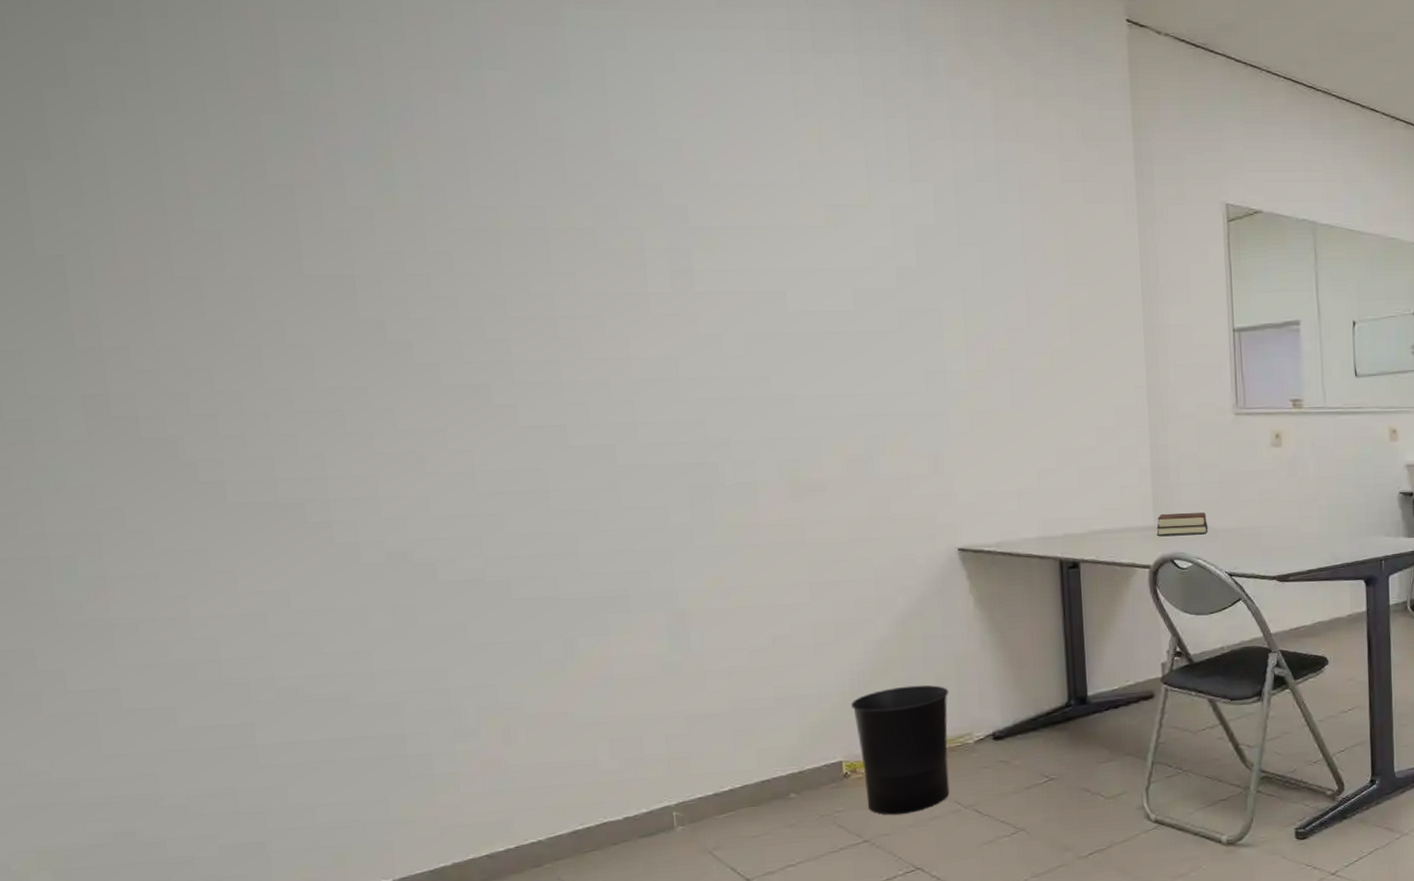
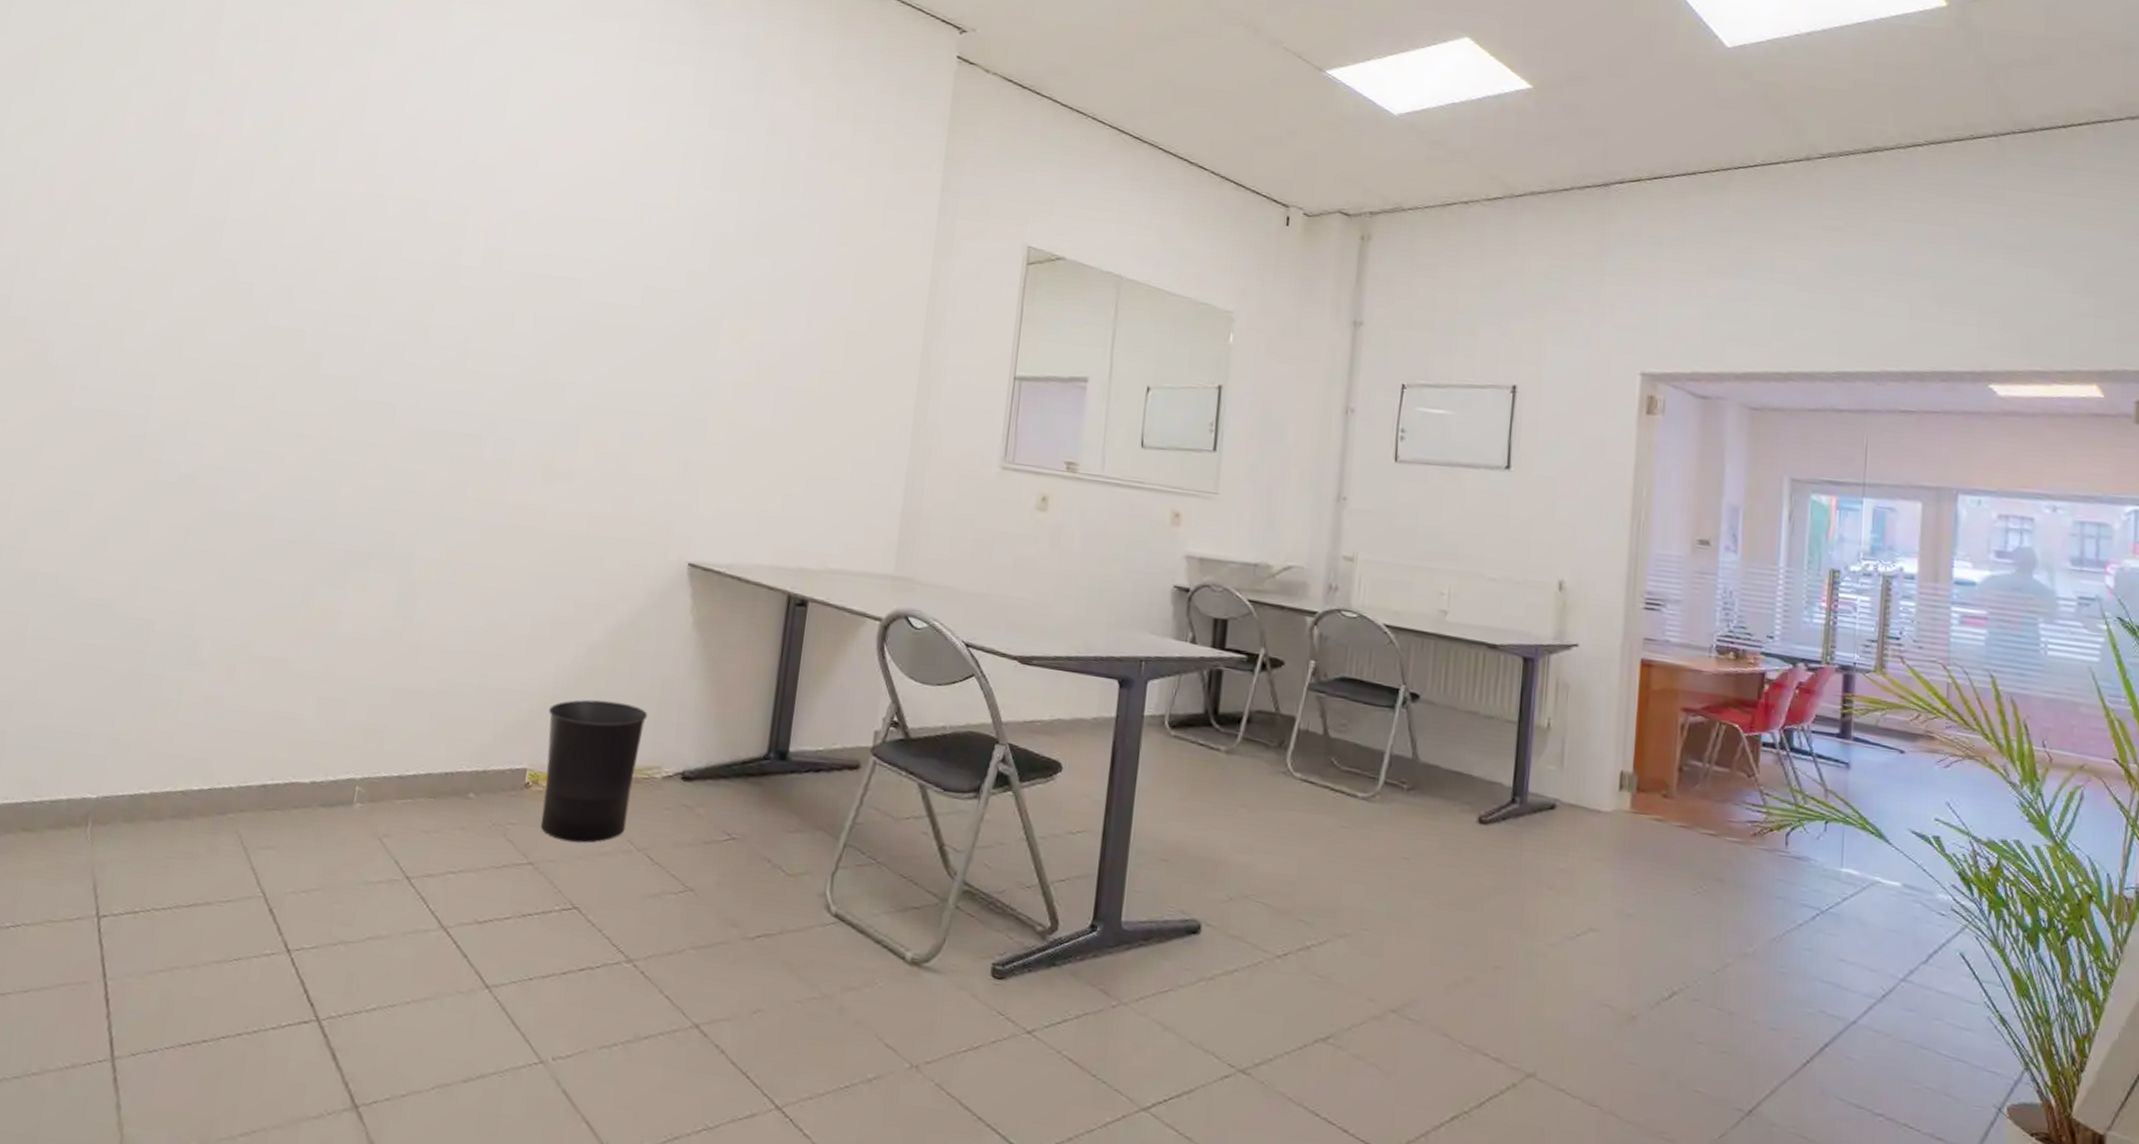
books: present [1156,512,1208,536] -> none [895,563,952,594]

